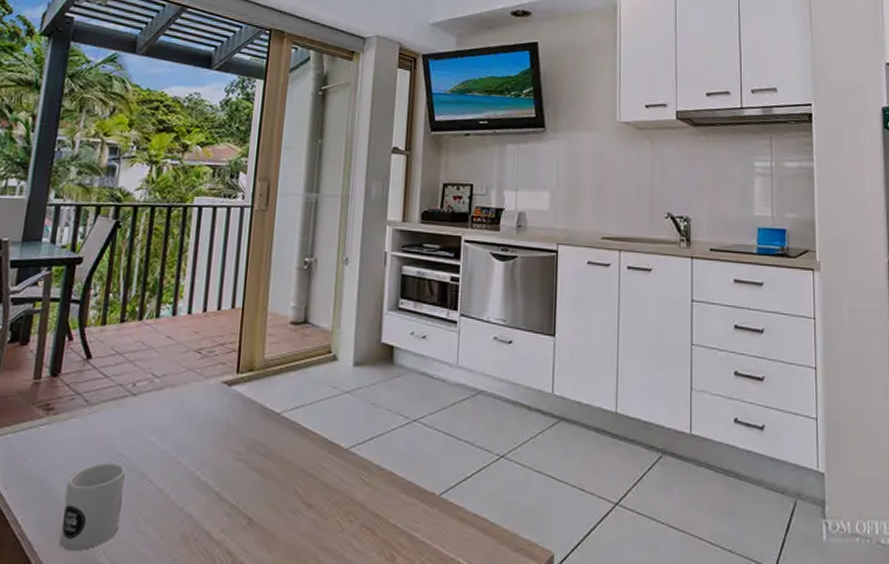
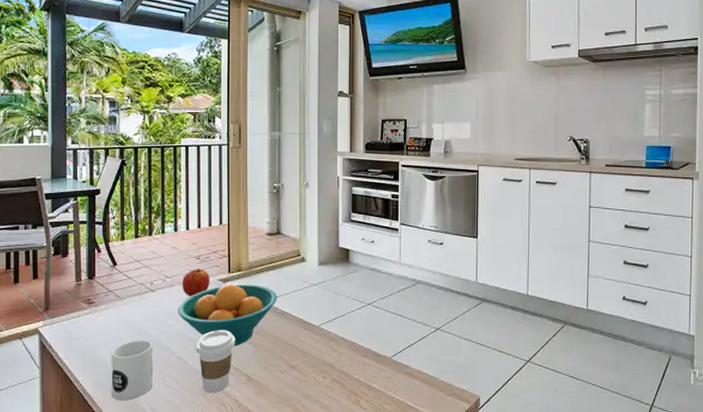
fruit bowl: none [164,388,298,475] -> present [178,284,277,346]
apple: none [173,366,212,405] -> present [181,269,210,297]
coffee cup: none [182,451,238,542] -> present [195,330,236,393]

